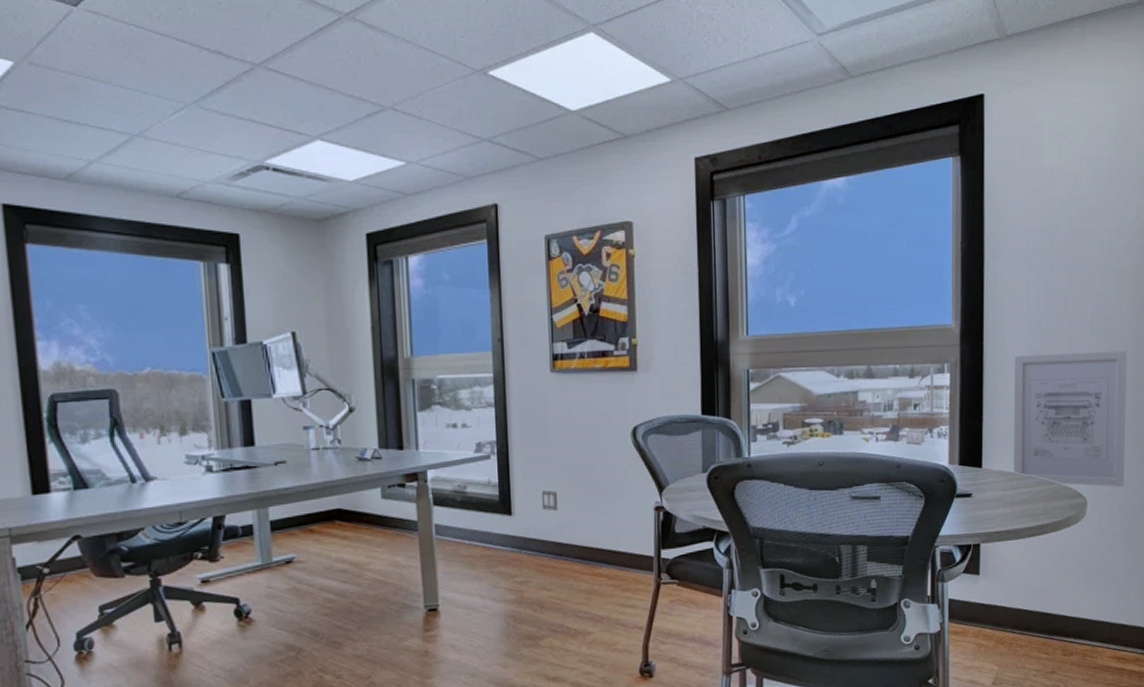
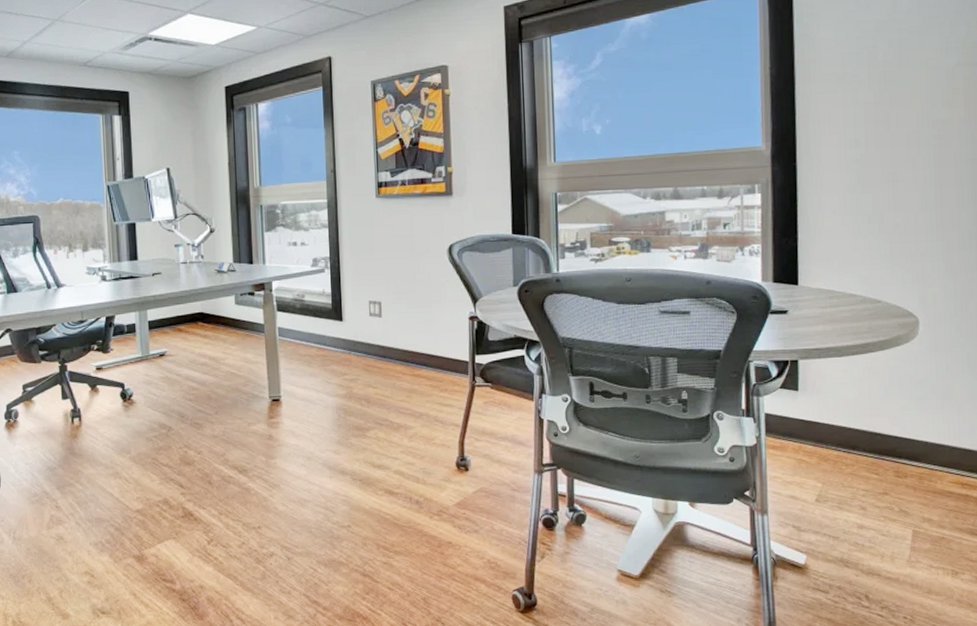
wall art: present [1013,351,1127,488] -> none [831,168,963,307]

